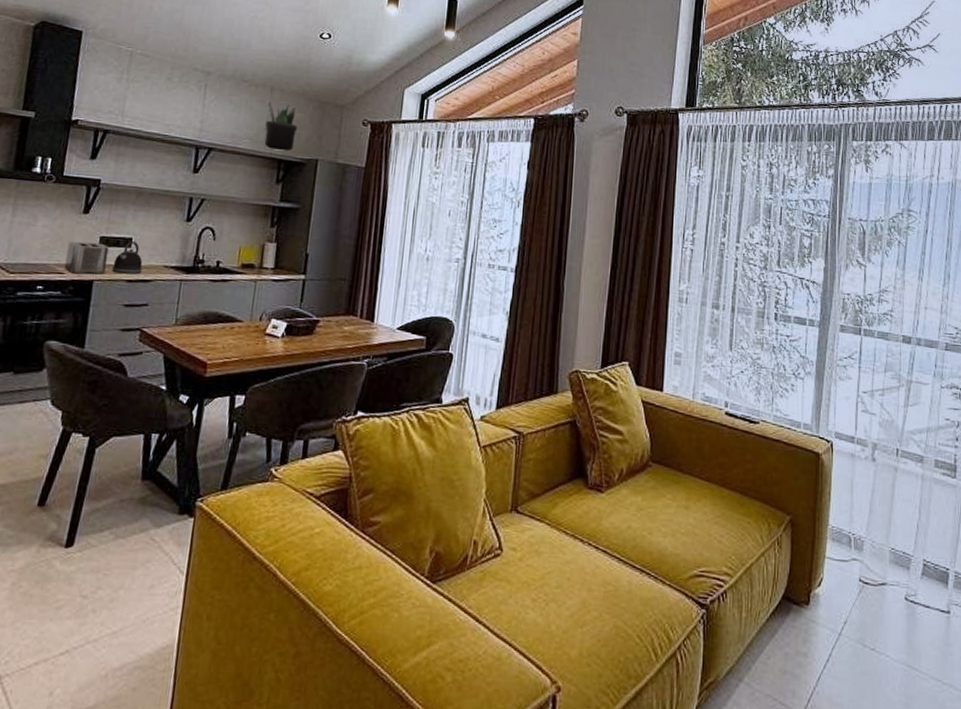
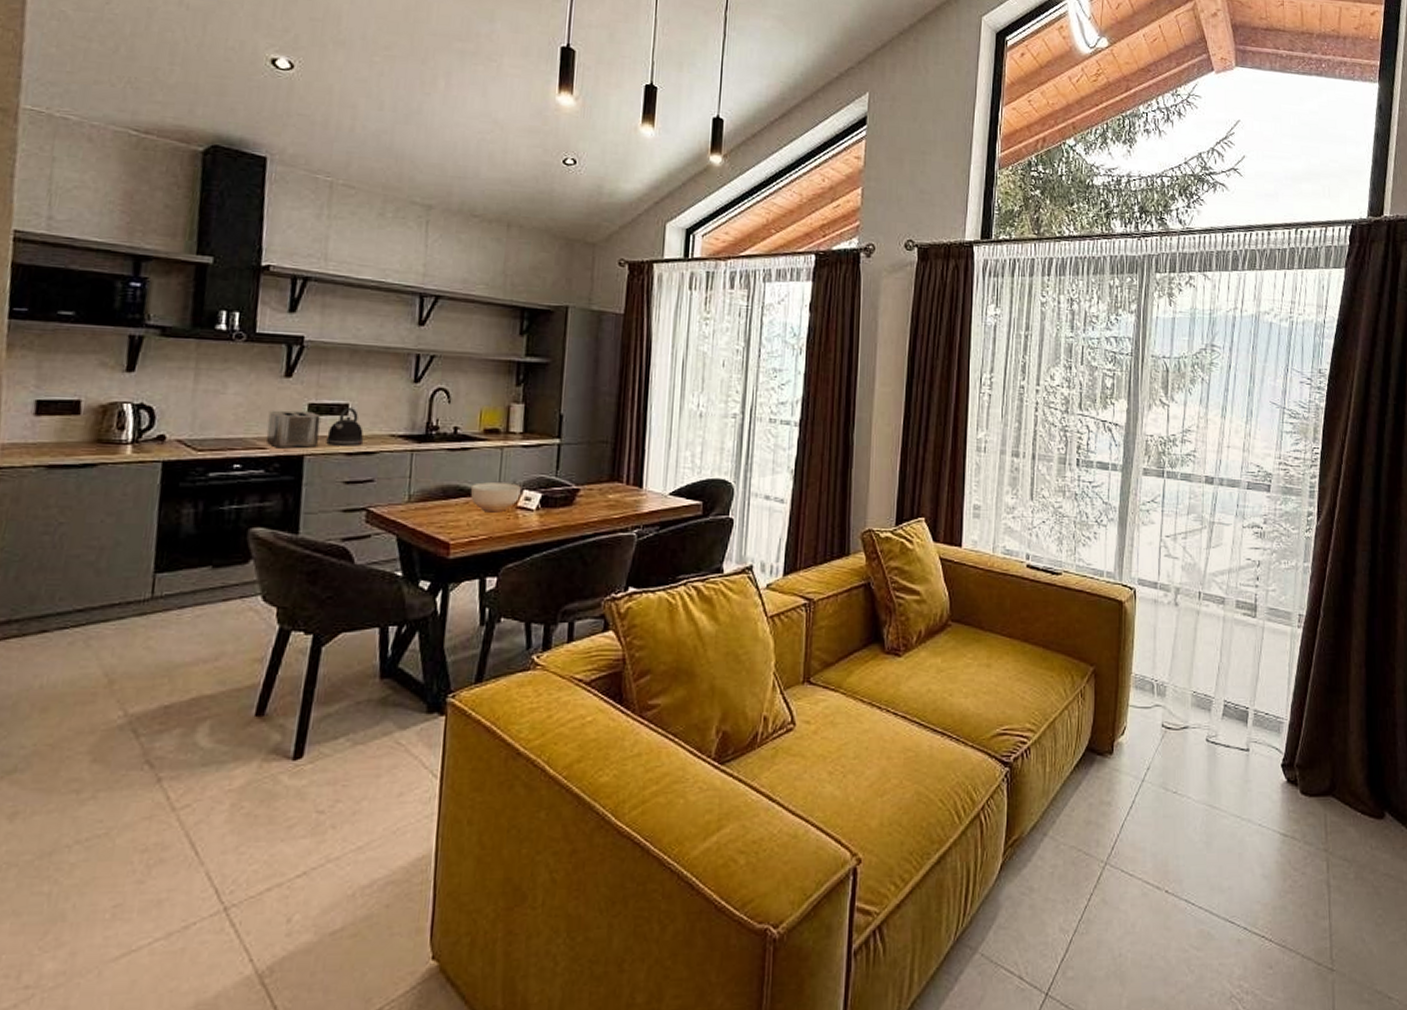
bowl: none [227,310,270,338] -> present [470,482,521,513]
planter: present [265,104,297,152] -> none [503,243,541,298]

